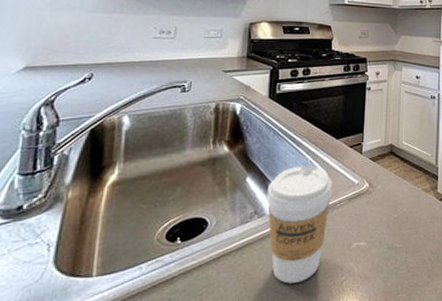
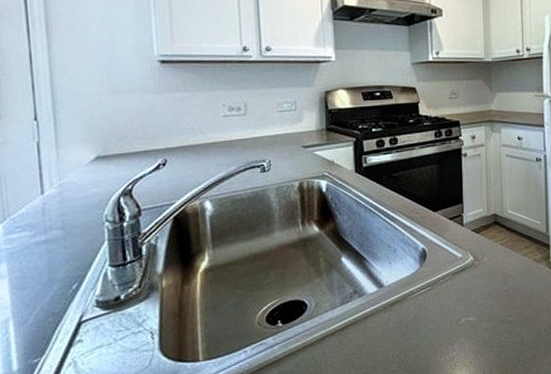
coffee cup: present [266,165,333,284] -> none [365,241,435,361]

